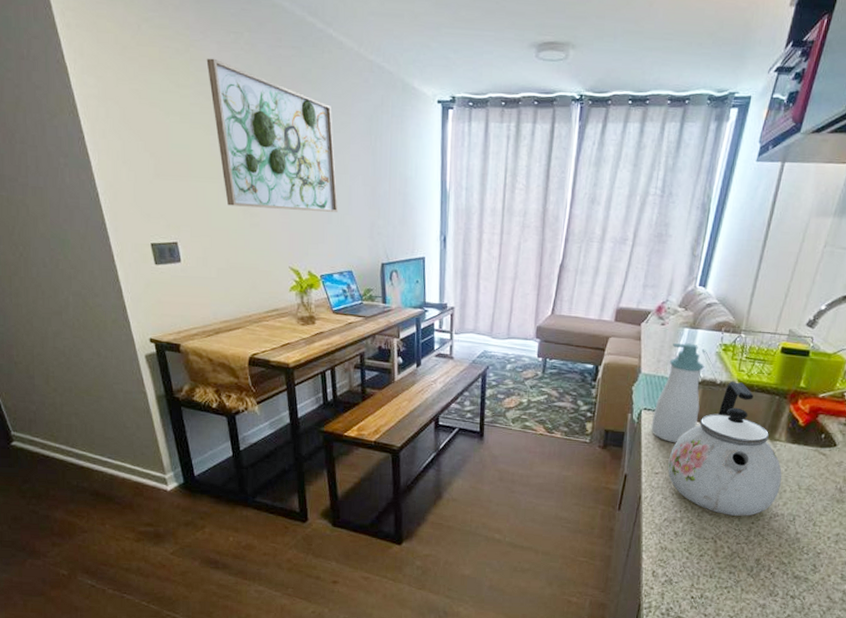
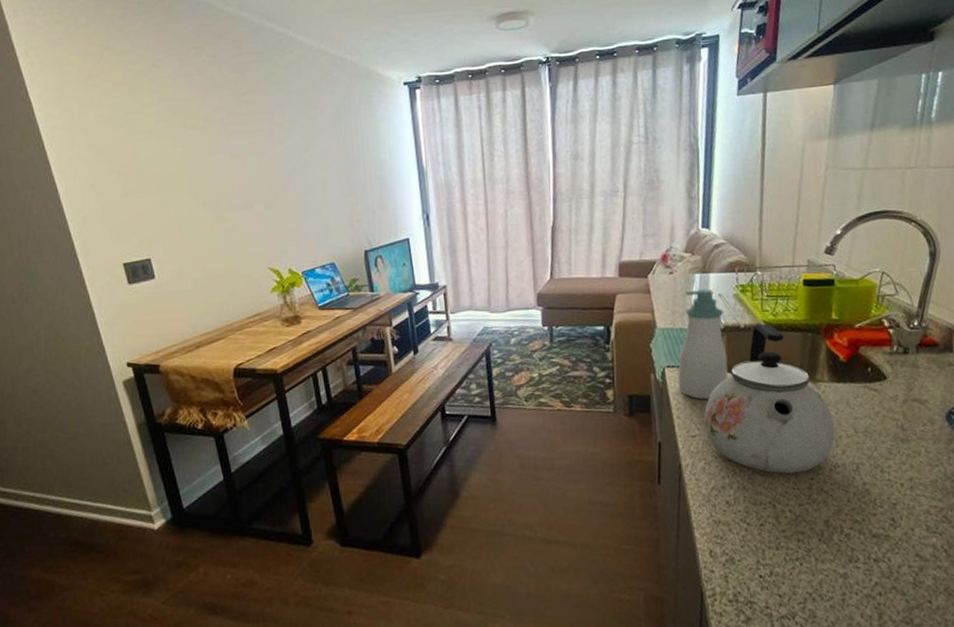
wall art: present [206,58,338,212] -> none [169,74,314,214]

